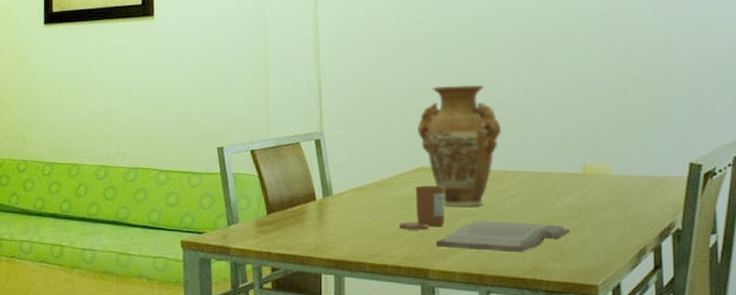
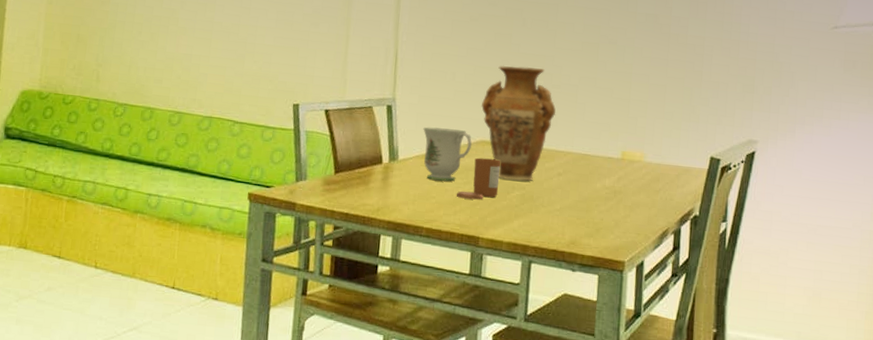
mug: none [356,158,410,213] -> present [423,127,472,182]
book: present [435,221,570,253] -> none [487,195,606,228]

